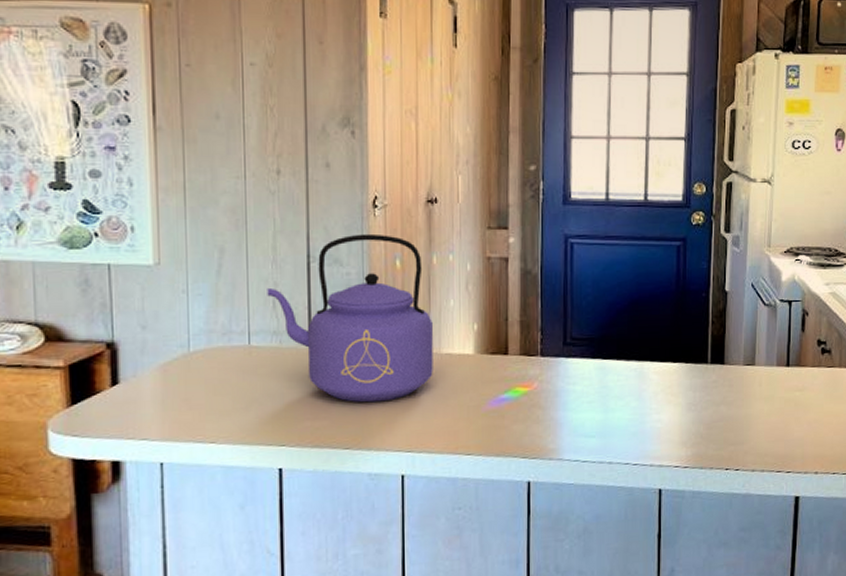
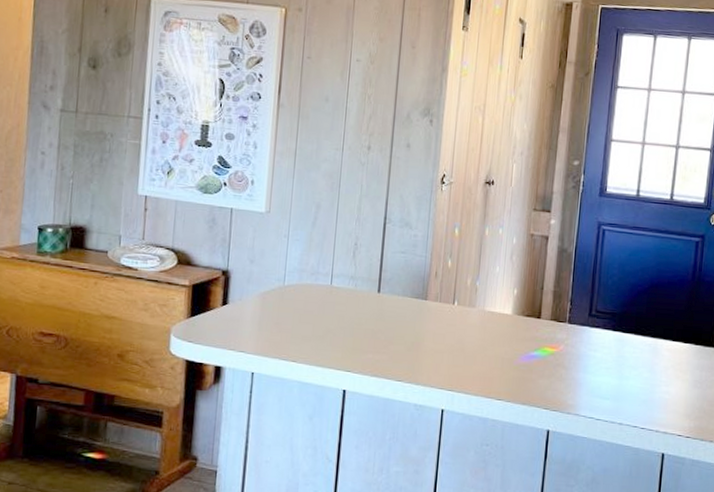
kettle: present [267,233,433,403] -> none [349,204,480,346]

